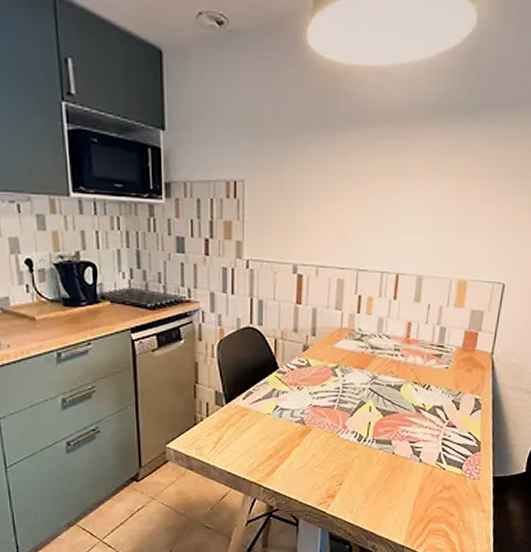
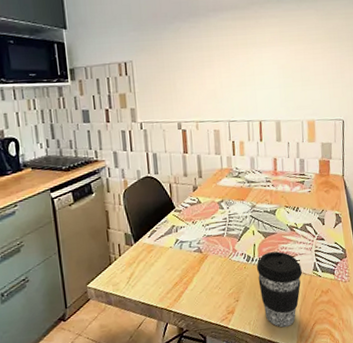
coffee cup: none [368,433,423,521] -> present [256,251,302,327]

